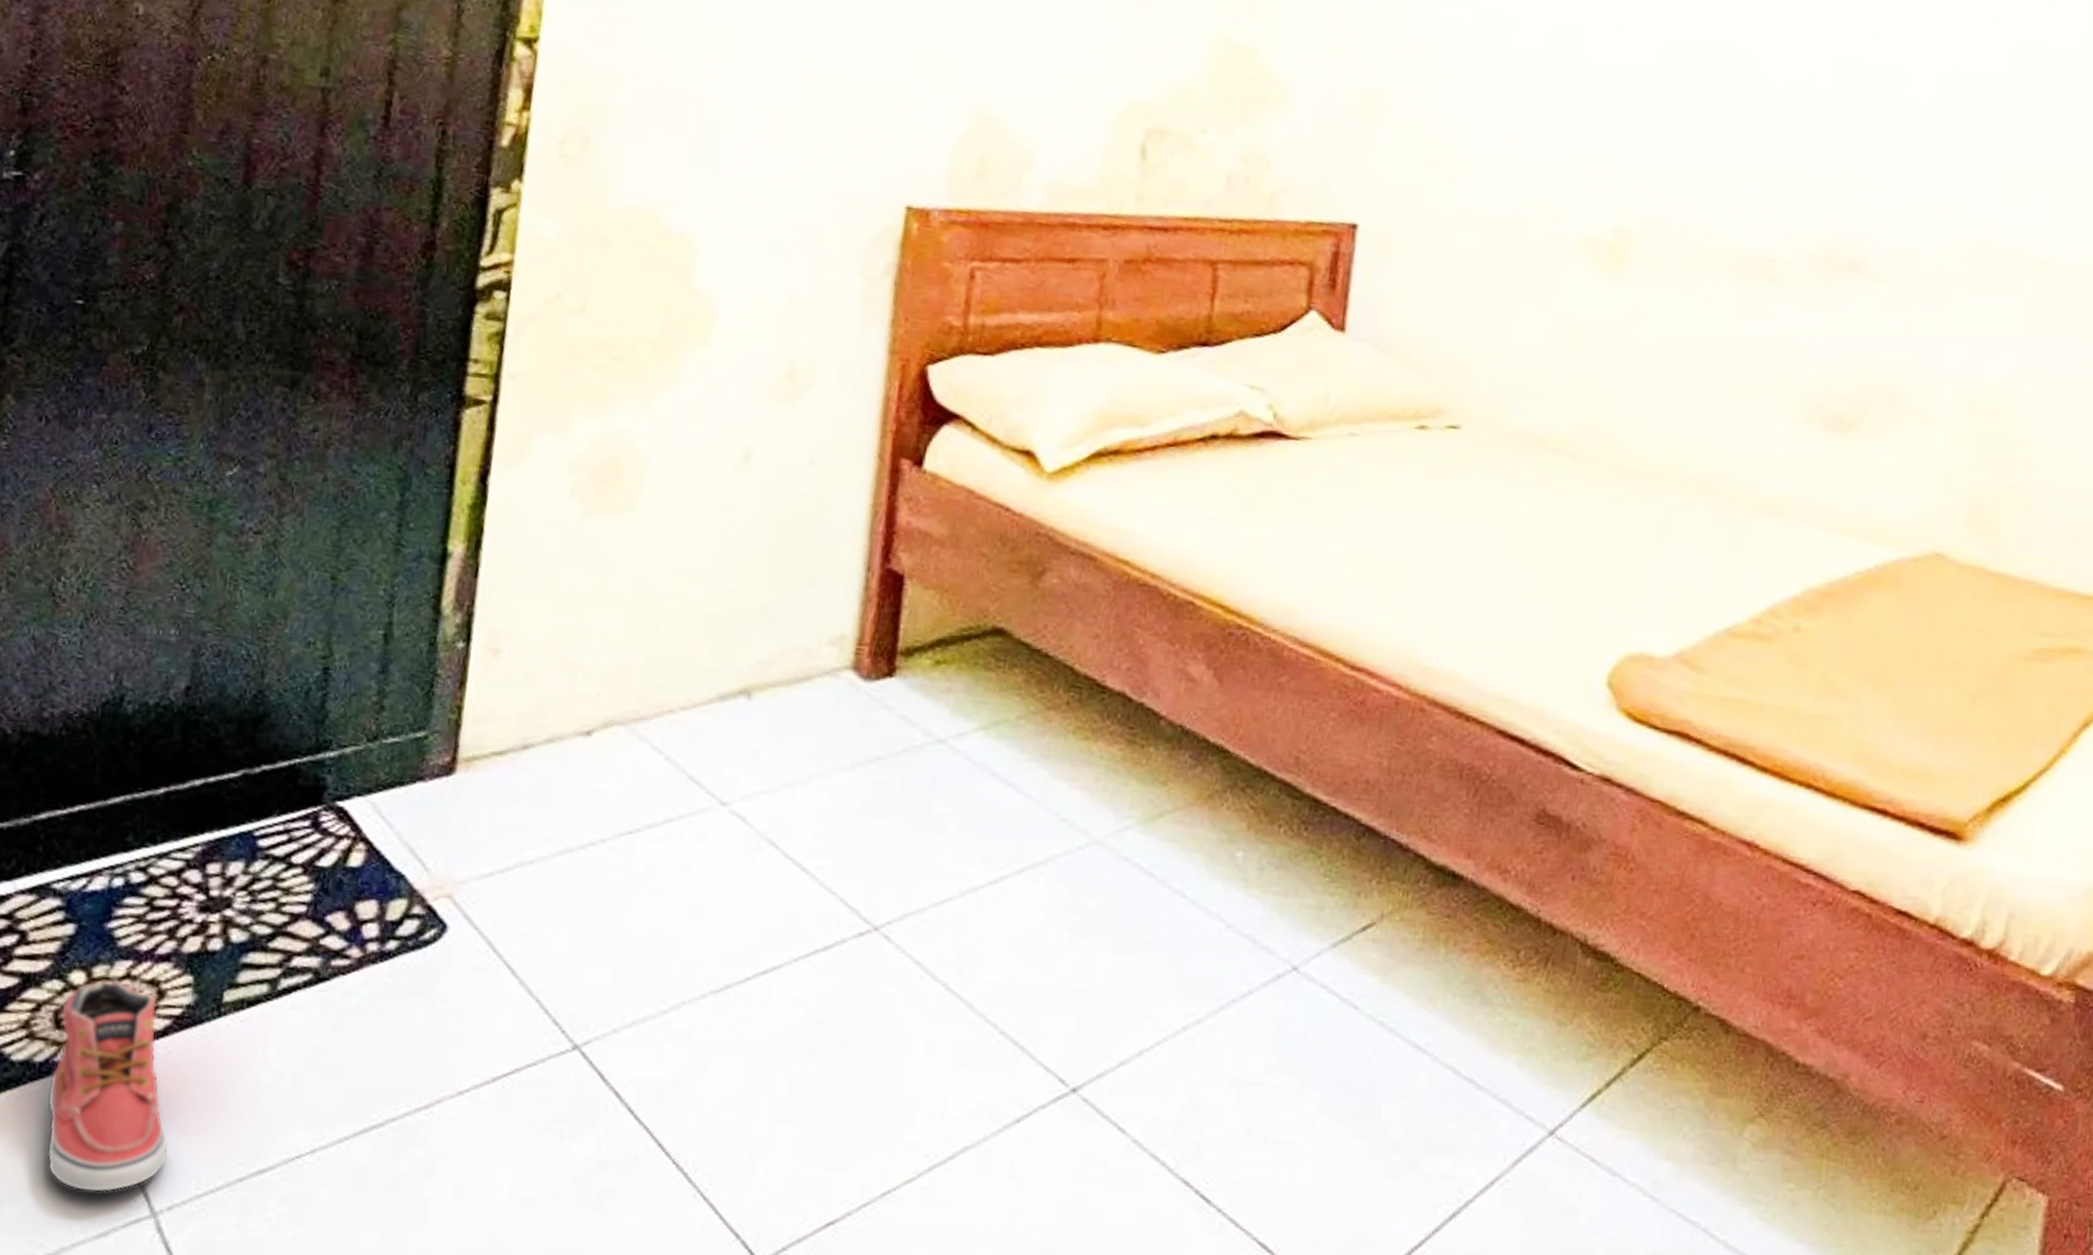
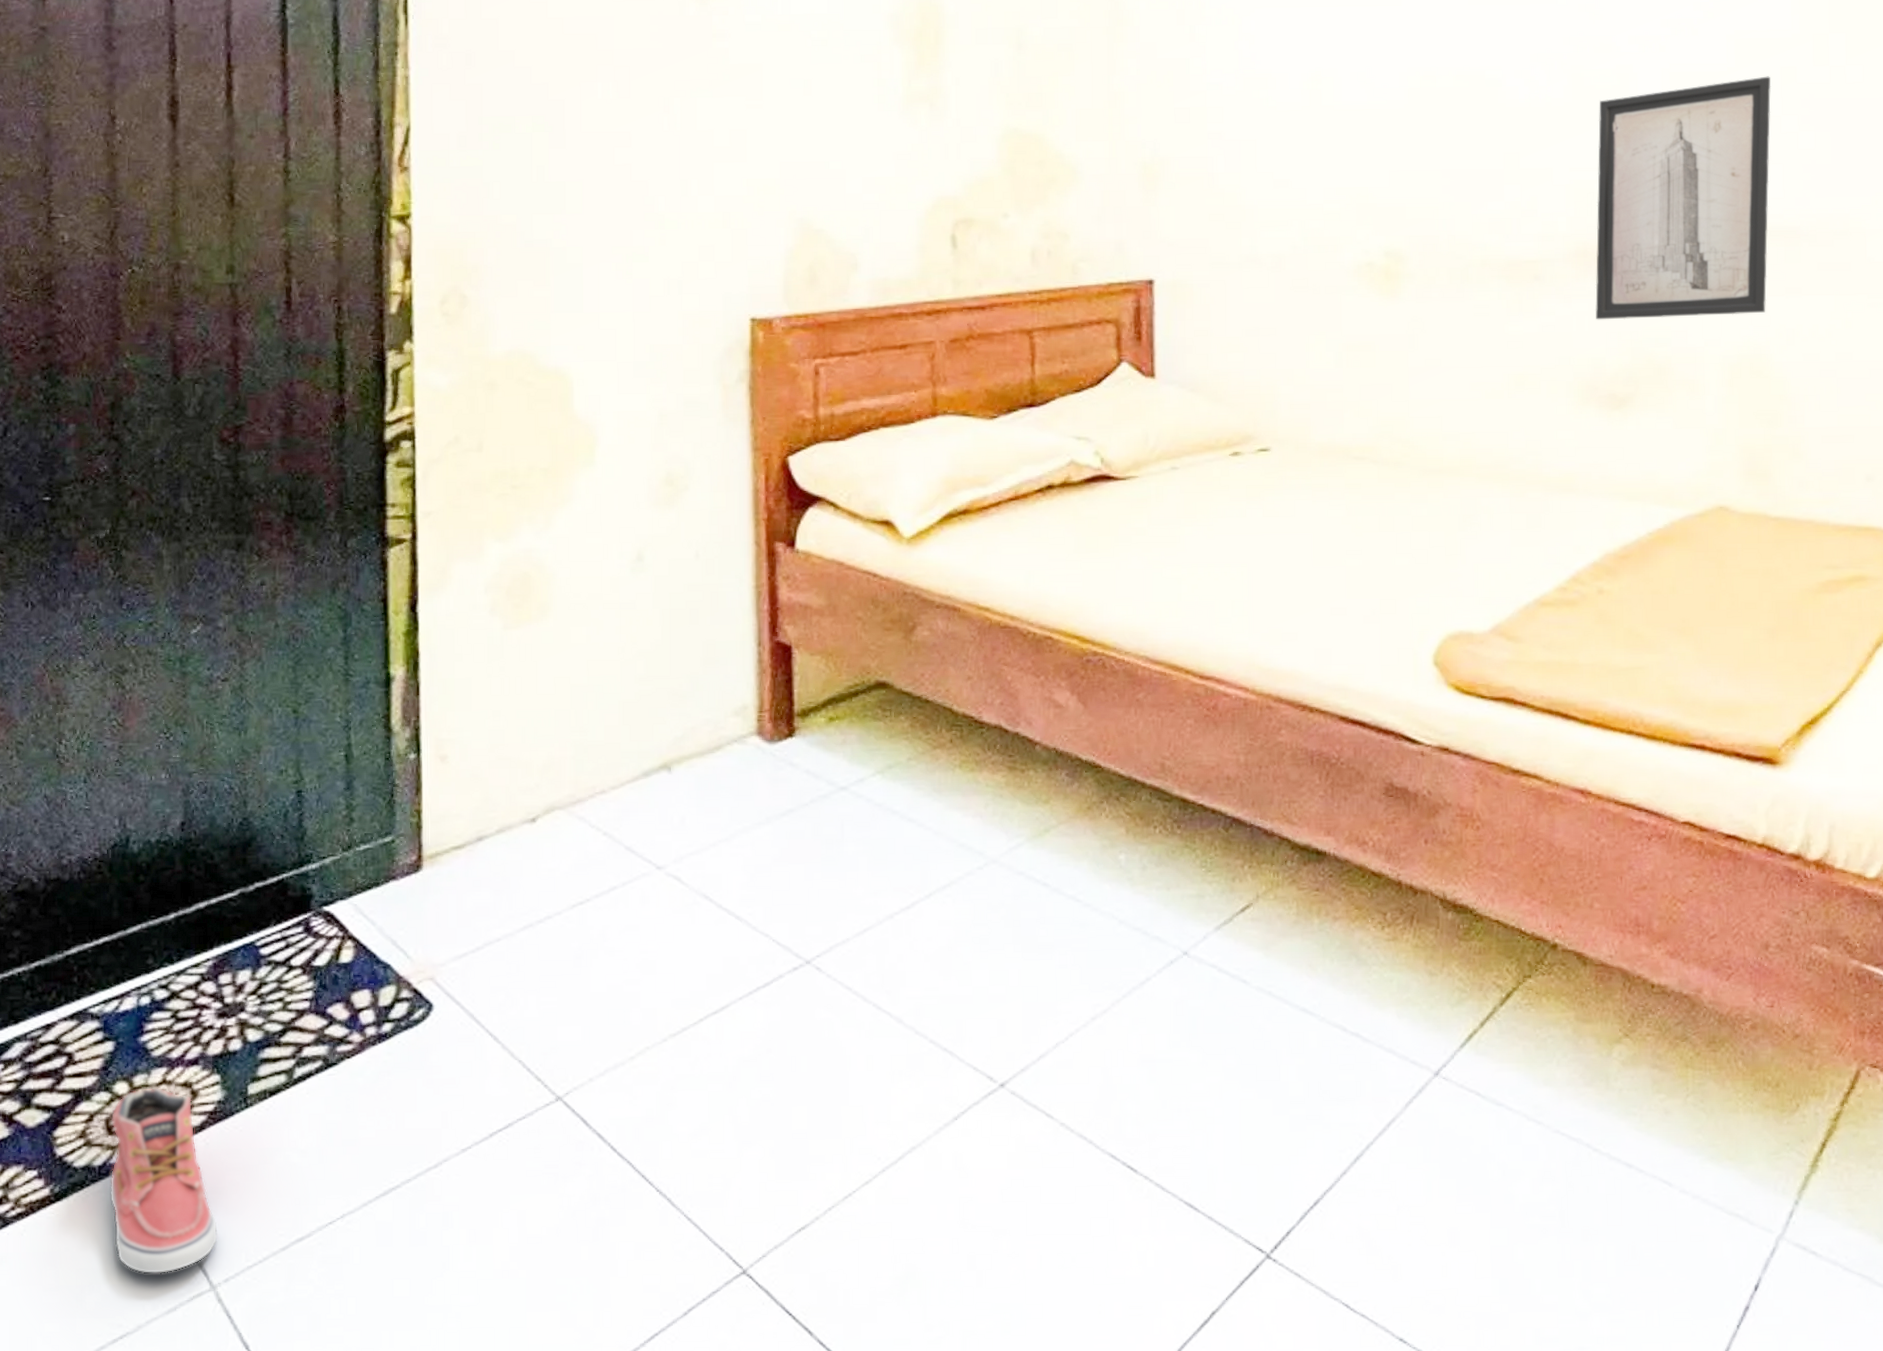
wall art: none [1831,93,2052,350] -> present [1595,76,1772,320]

